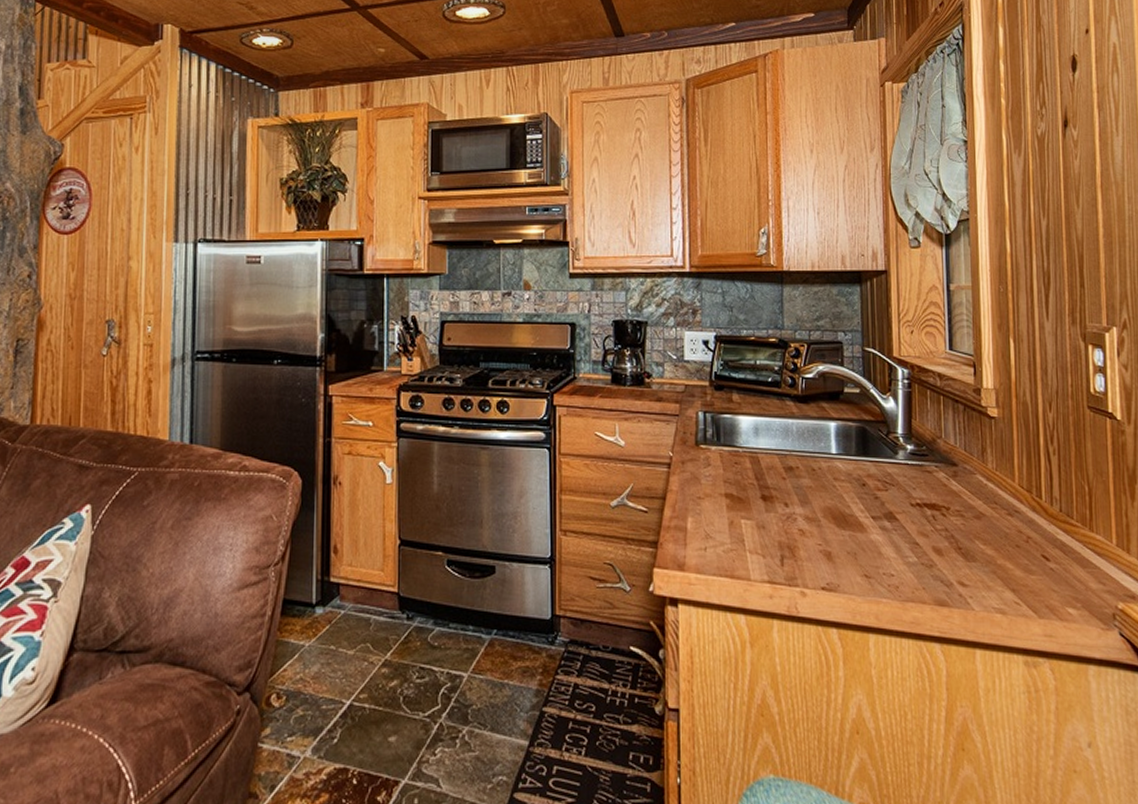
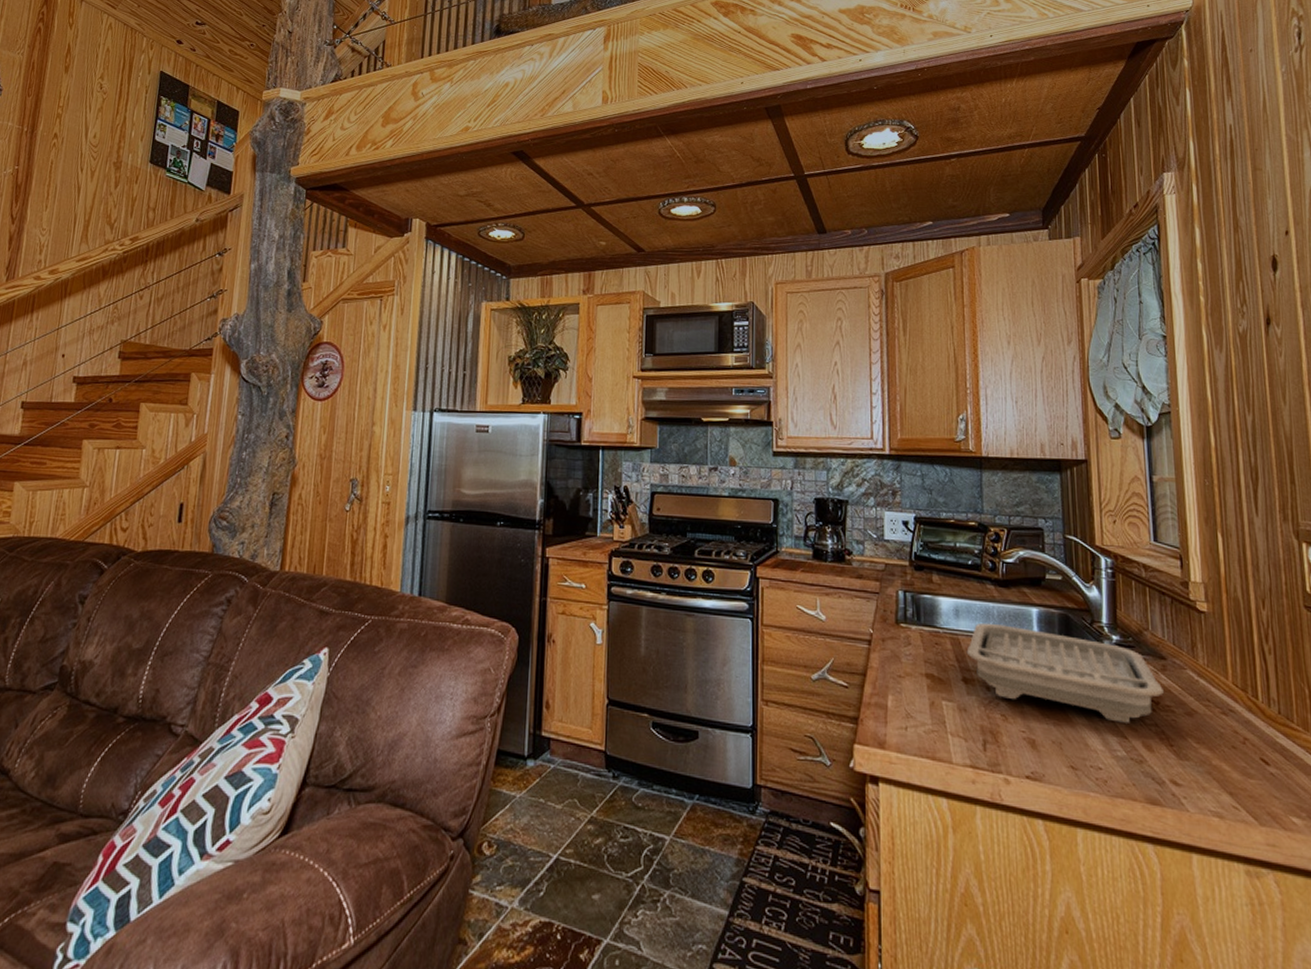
dish rack: none [765,439,955,530] -> present [966,622,1165,723]

